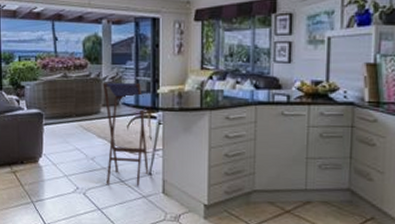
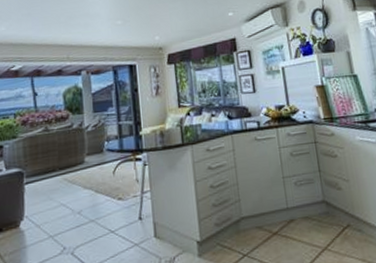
stool: present [103,82,149,187] -> none [85,127,139,238]

